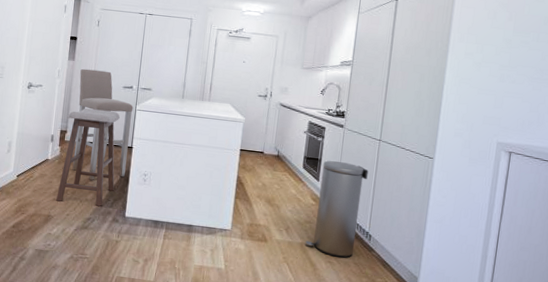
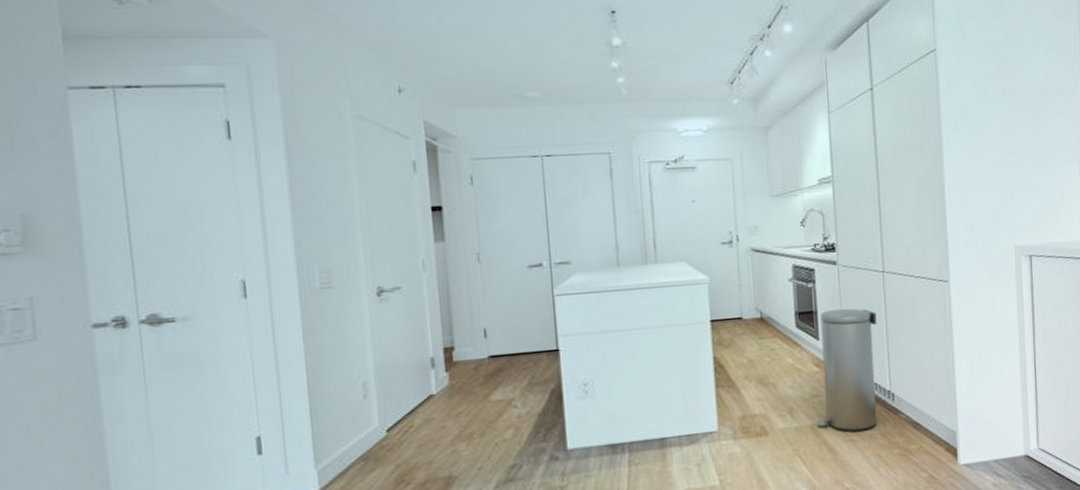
bar stool: present [56,108,120,206] -> none [450,303,543,452]
bar stool: present [72,68,133,181] -> none [457,248,556,411]

